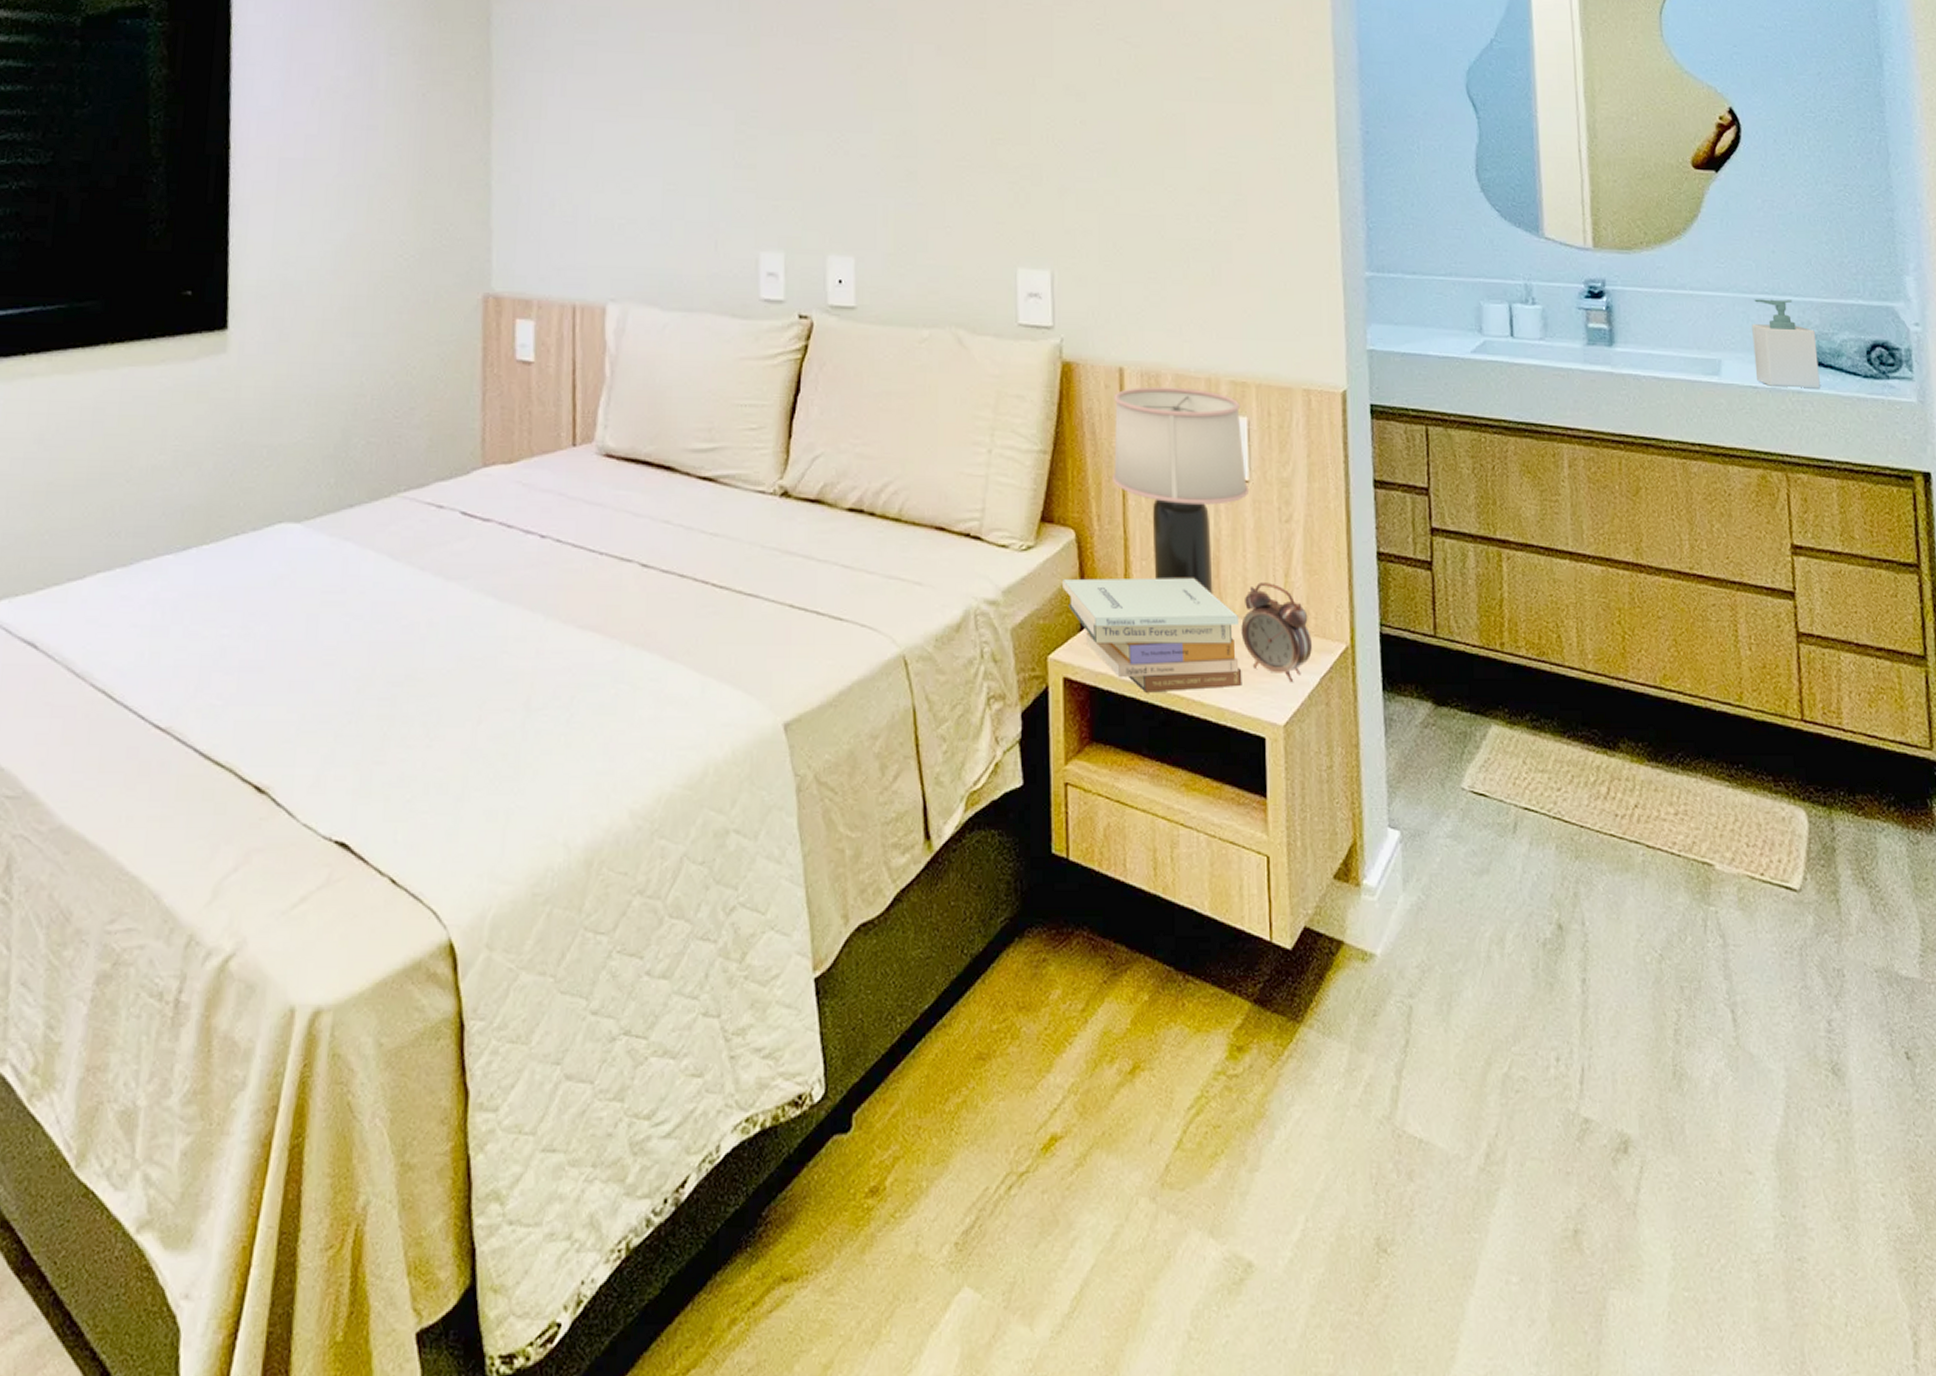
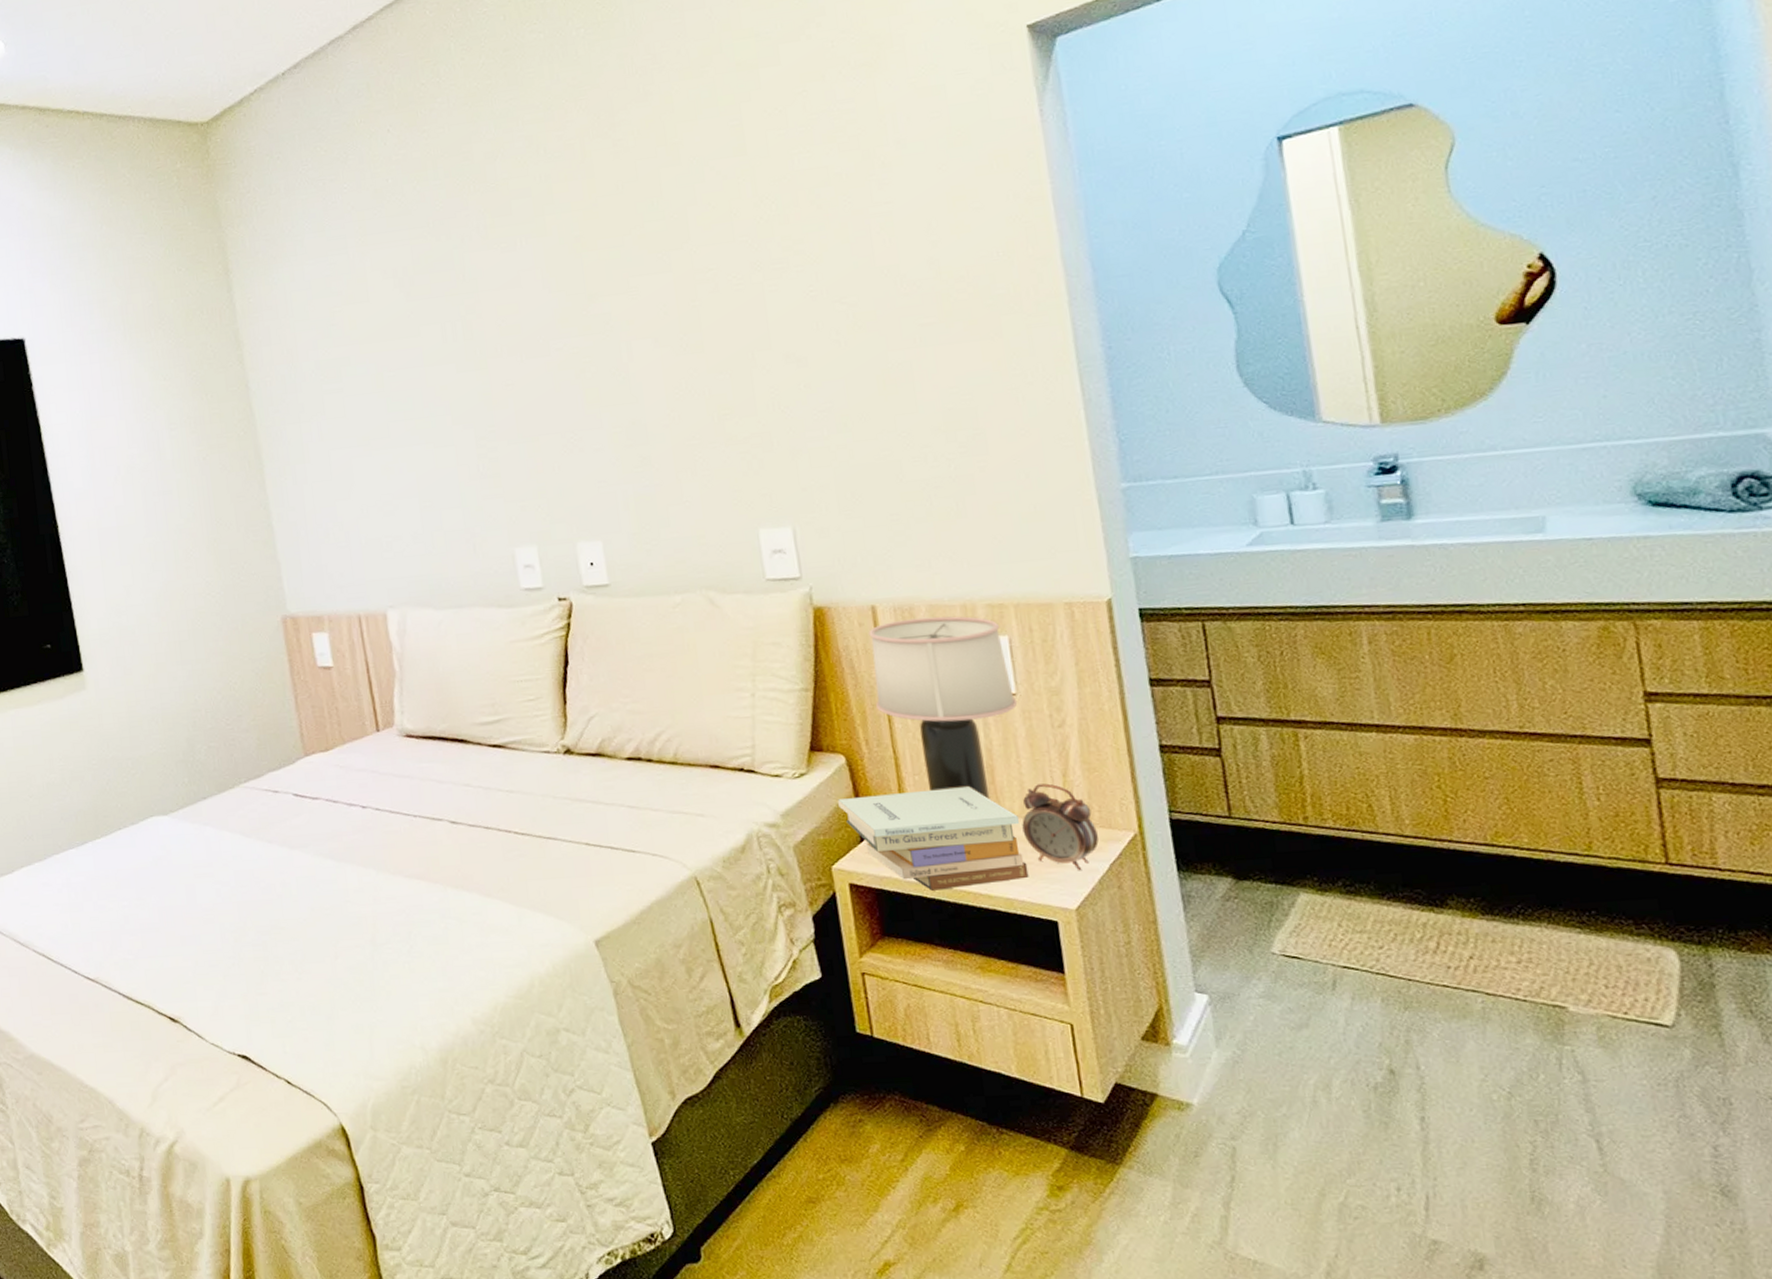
soap bottle: present [1752,299,1820,390] -> none [1581,443,1673,537]

